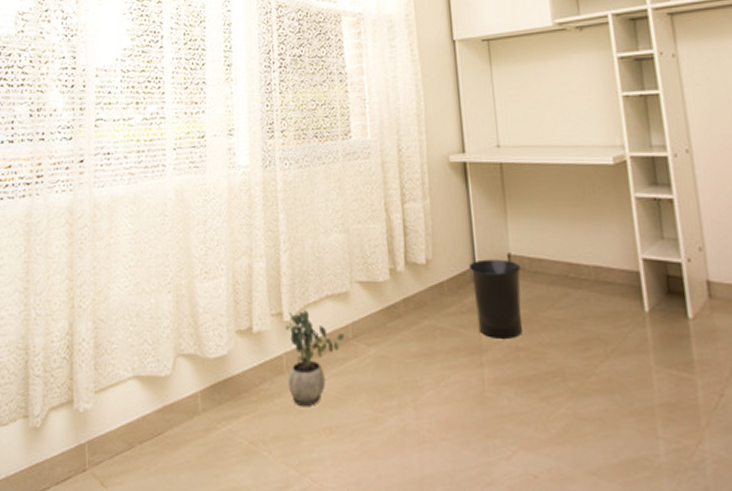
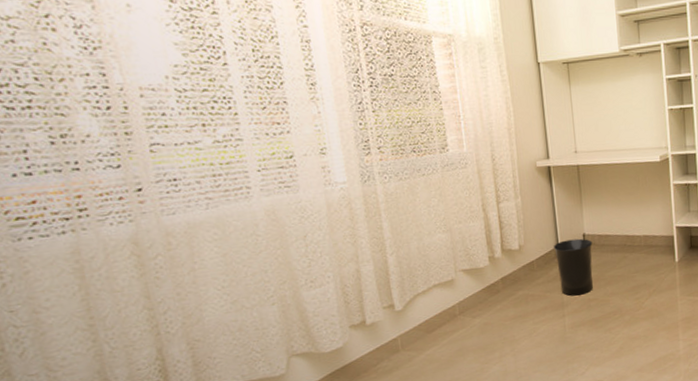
potted plant: present [285,311,344,406] -> none [398,299,452,373]

